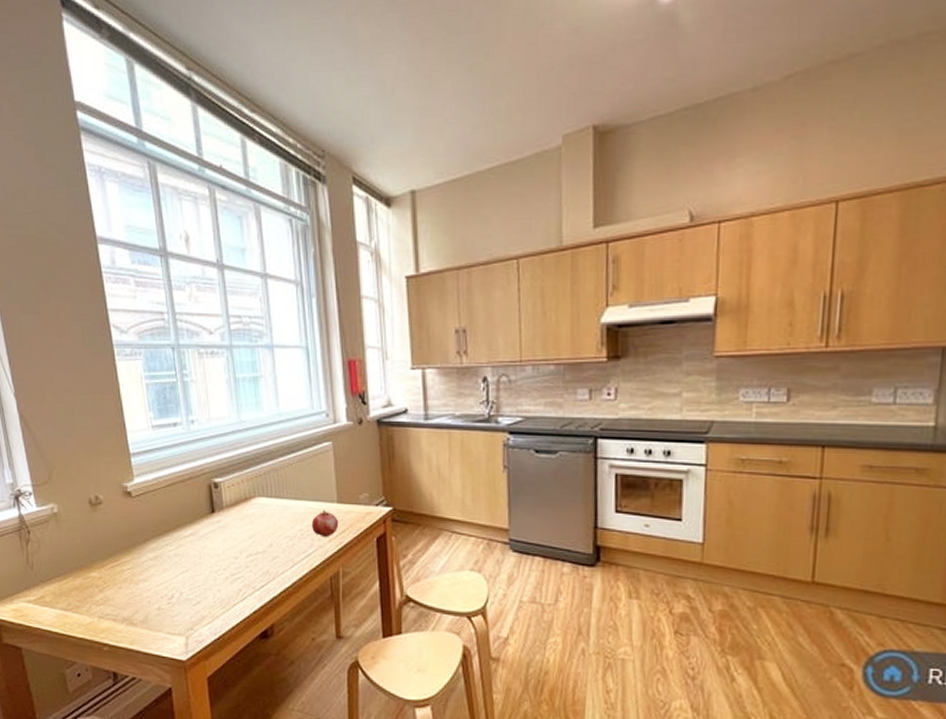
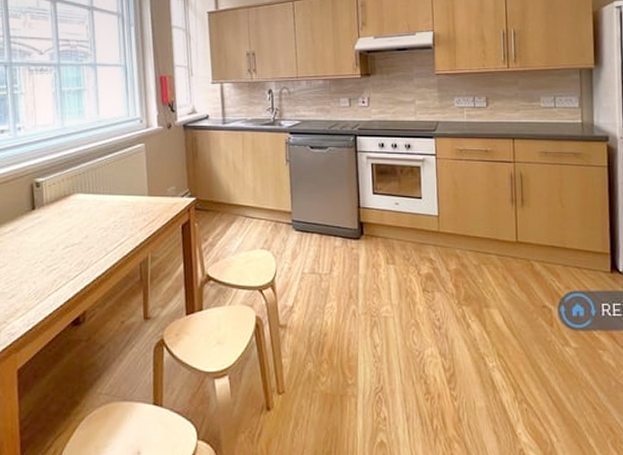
fruit: present [311,509,339,537] -> none [124,202,149,226]

